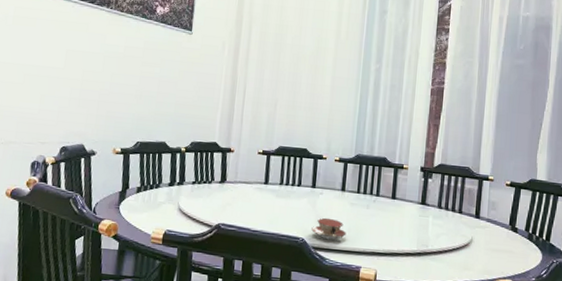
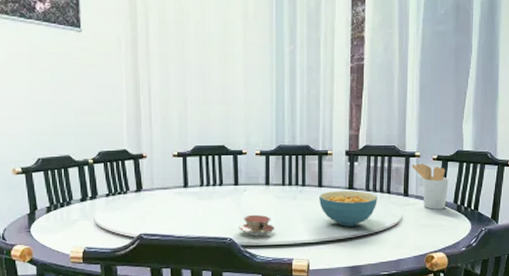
cereal bowl: none [391,204,449,242] -> present [319,191,377,227]
utensil holder: none [484,187,521,236] -> present [411,163,449,210]

